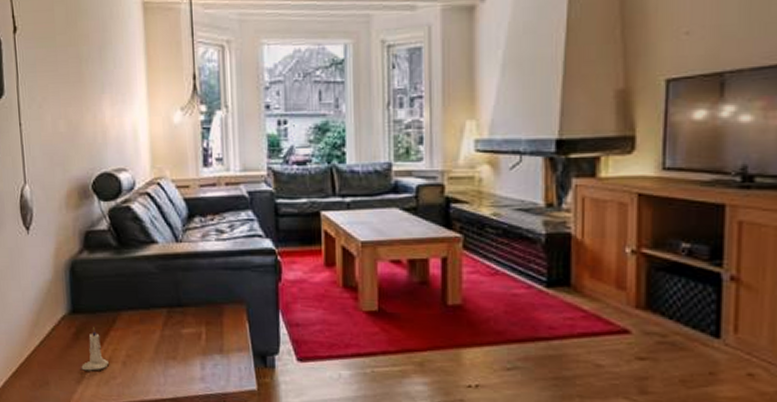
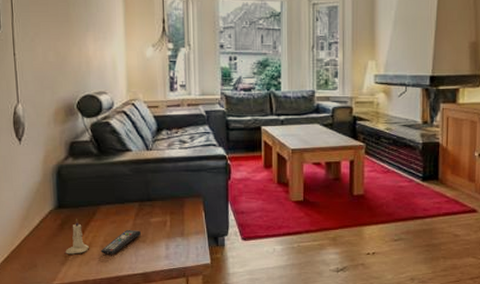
remote control: none [122,342,170,373] -> present [100,229,141,255]

